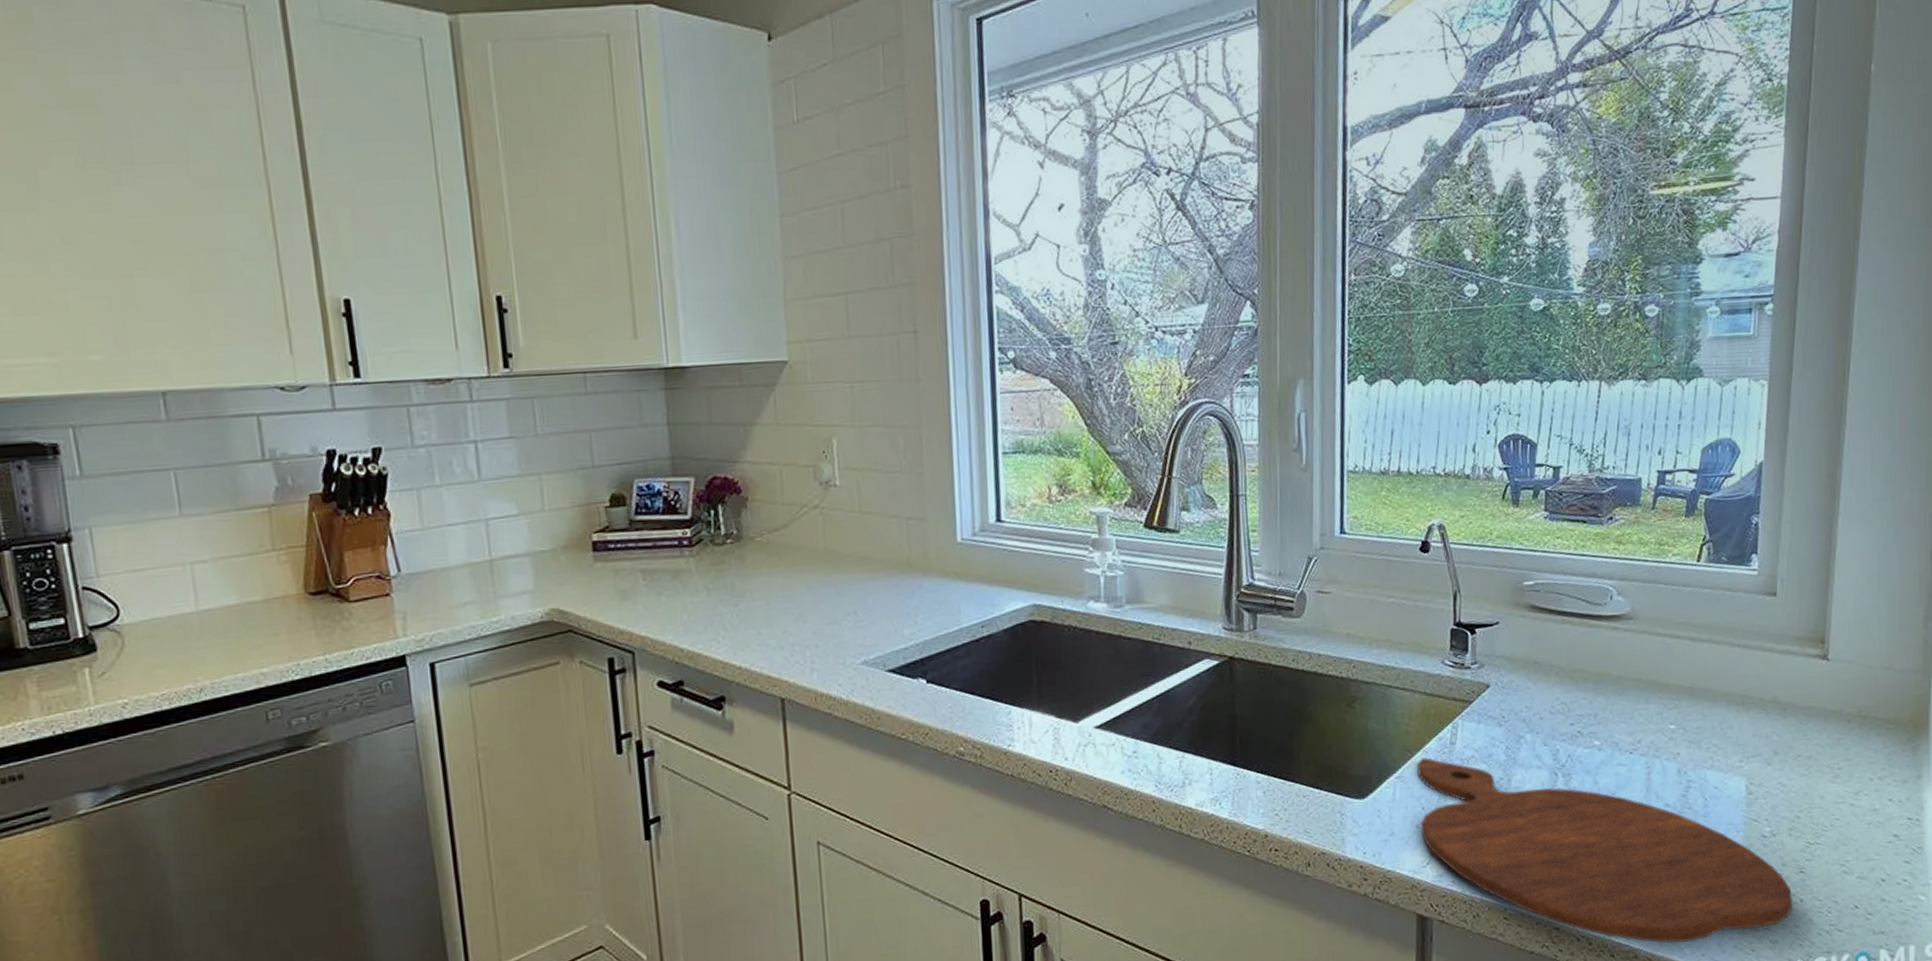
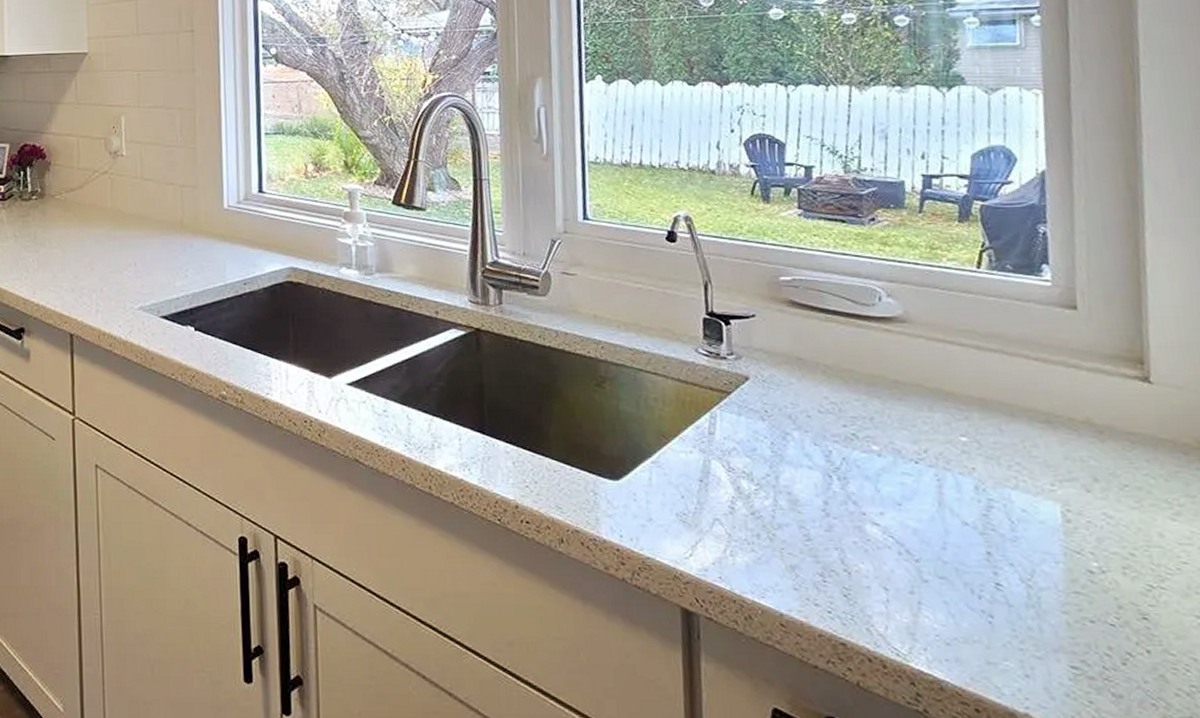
cutting board: present [1416,757,1792,944] -> none [672,445,1137,681]

